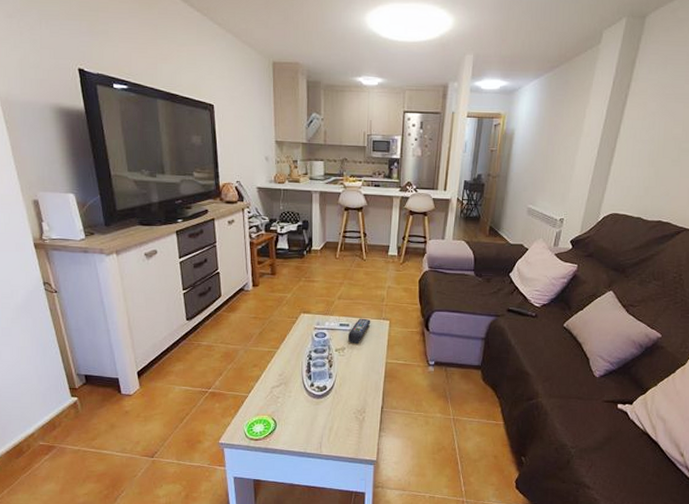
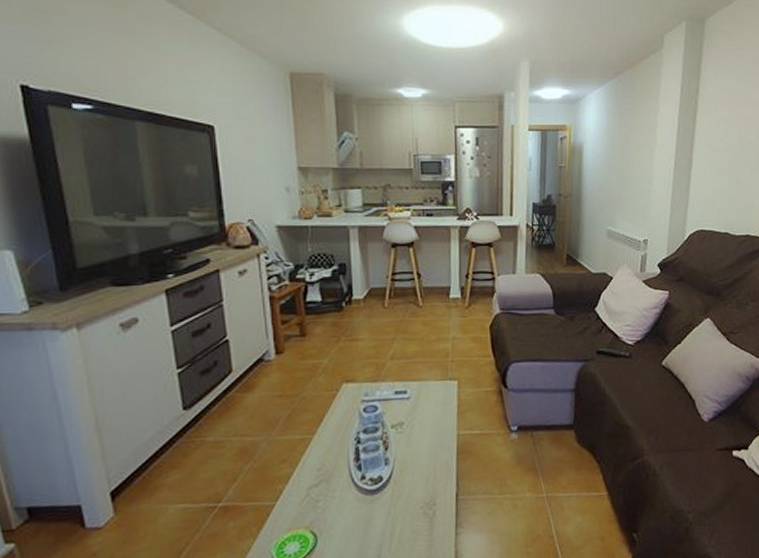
remote control: present [347,318,371,343] -> none [405,380,435,415]

